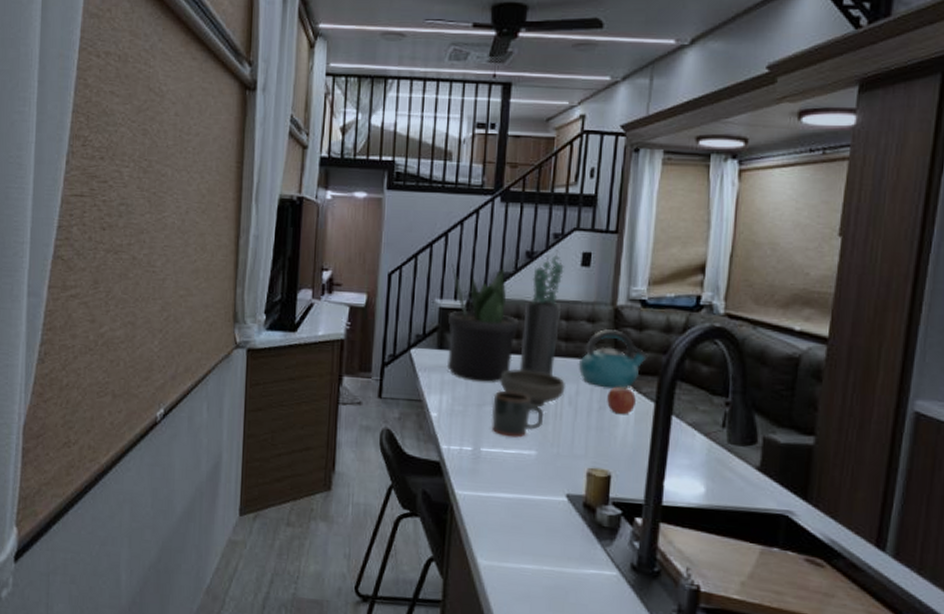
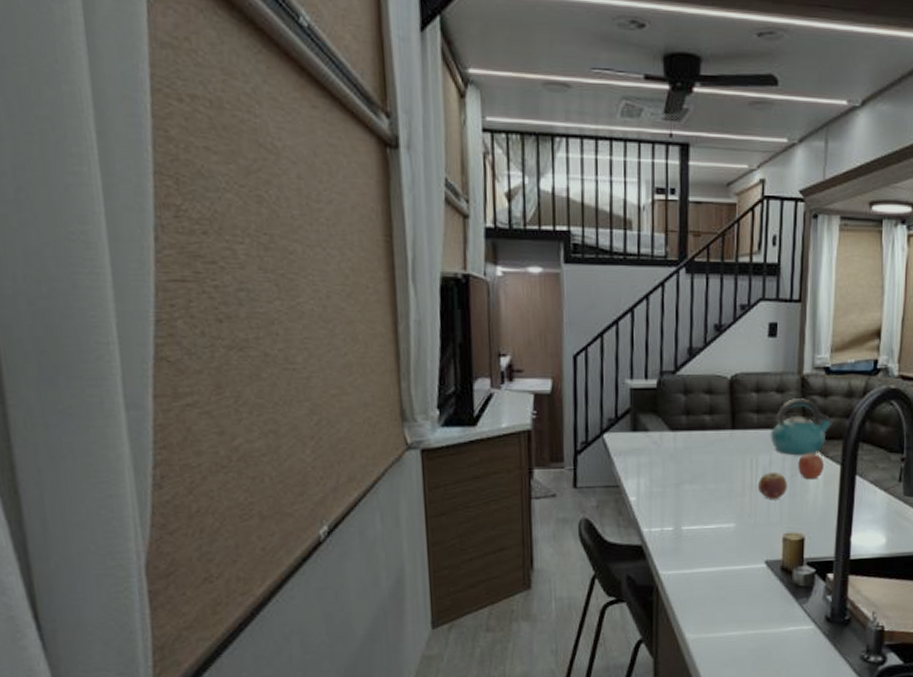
planter: present [446,263,519,382] -> none [639,341,711,460]
mug: present [491,390,543,437] -> none [689,467,739,512]
bowl: present [500,369,565,407] -> none [696,445,759,480]
vase: present [519,250,564,376] -> none [714,321,752,449]
fruit: none [562,402,595,431] -> present [757,472,787,499]

